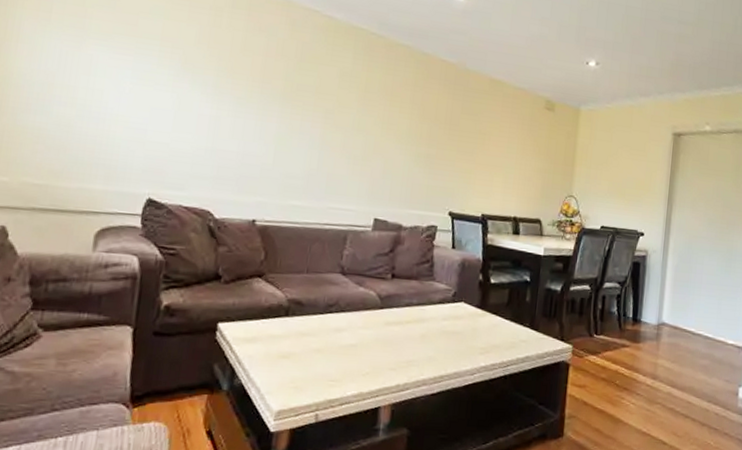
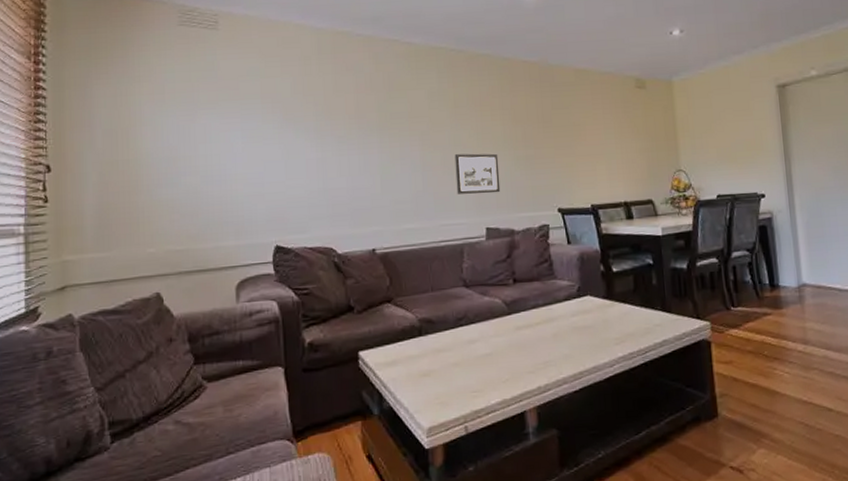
picture frame: none [351,139,400,186] -> present [454,153,501,194]

